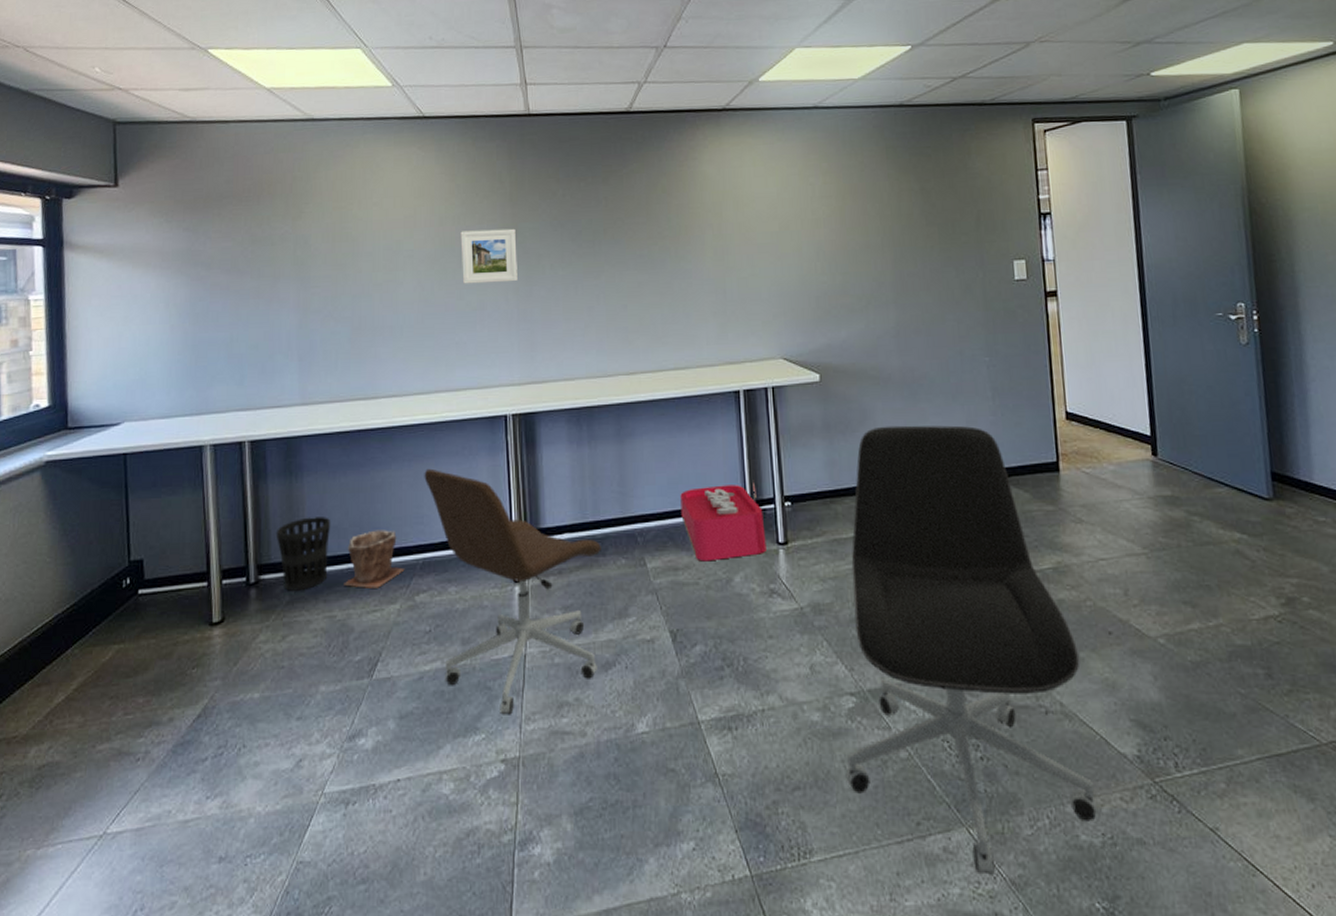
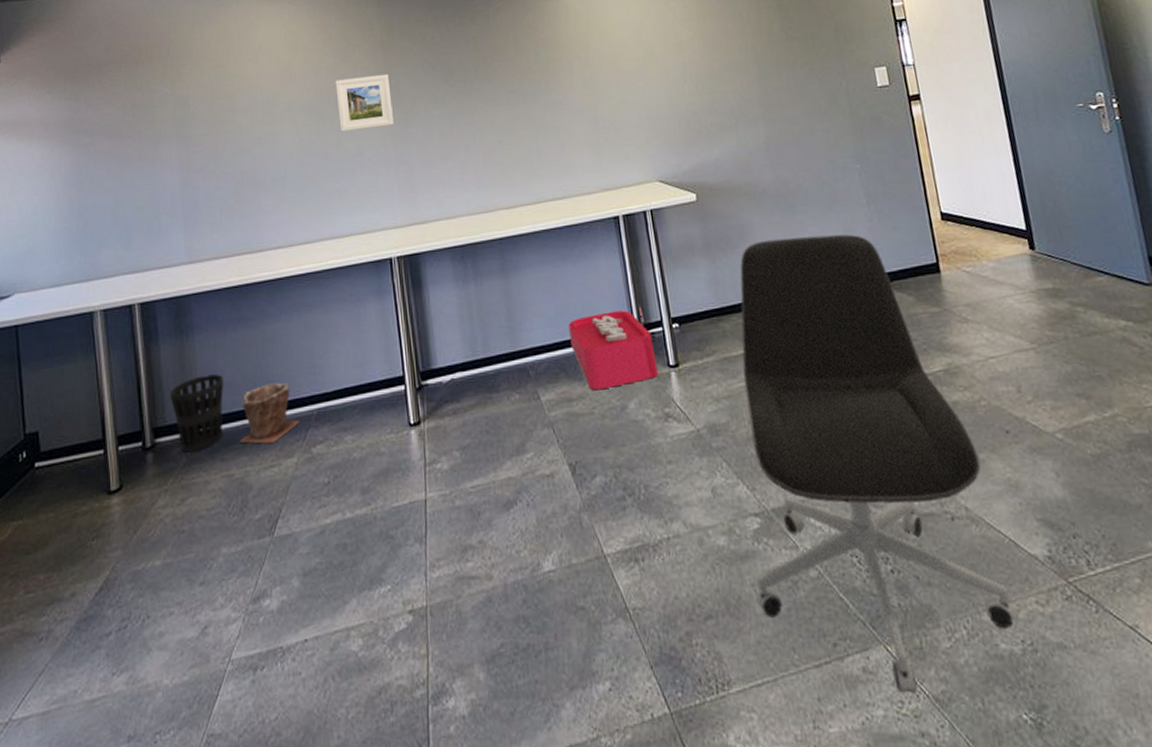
office chair: present [424,468,601,715] -> none [313,317,499,564]

